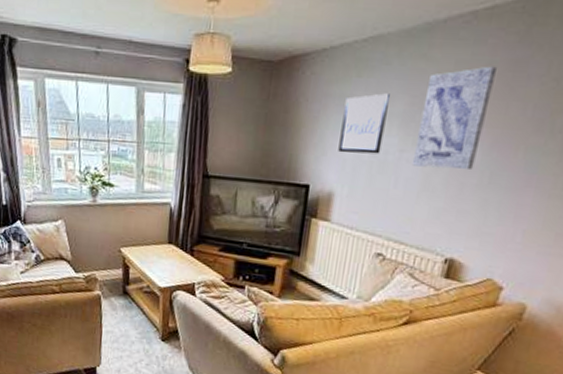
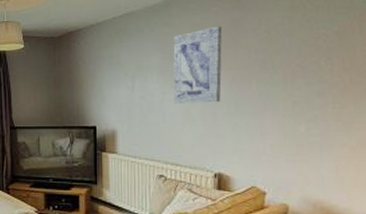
wall art: present [338,93,390,154] -> none [114,52,147,99]

